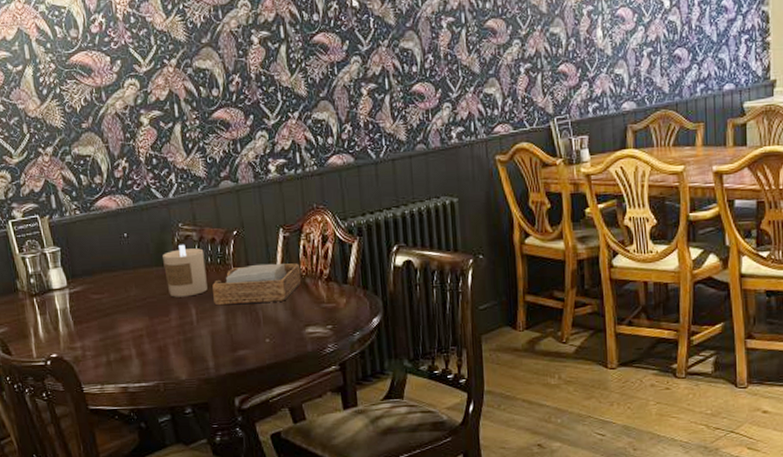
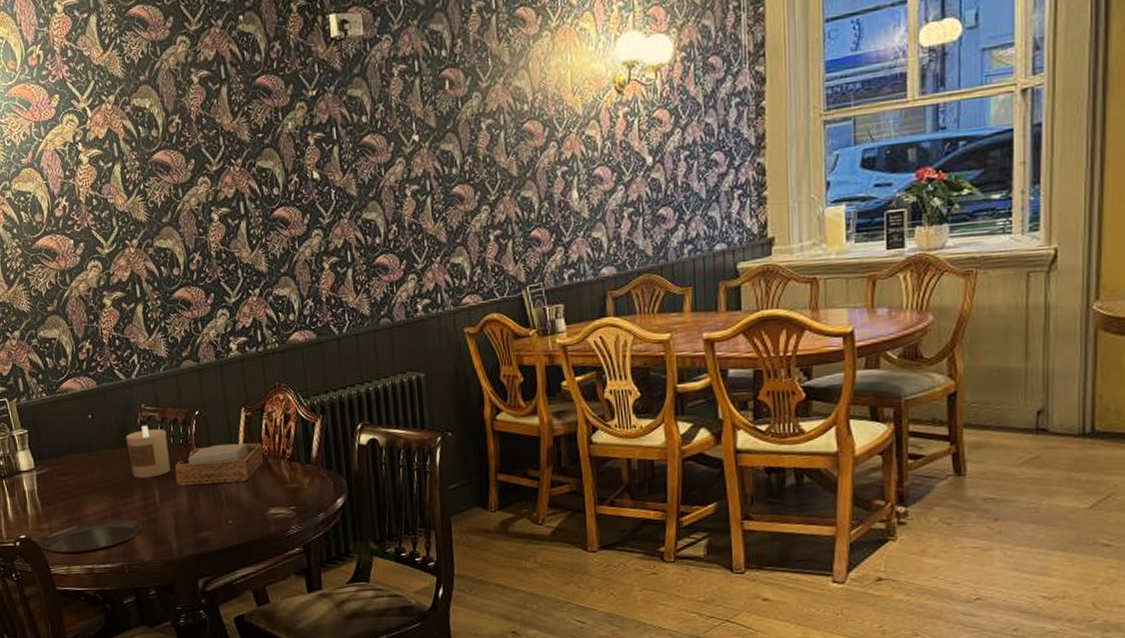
plate: none [73,338,179,374] -> present [40,519,143,555]

